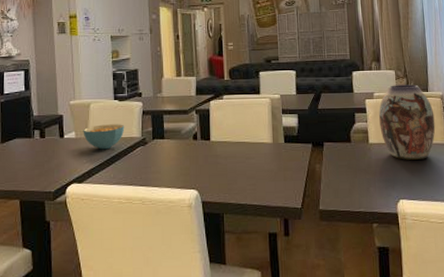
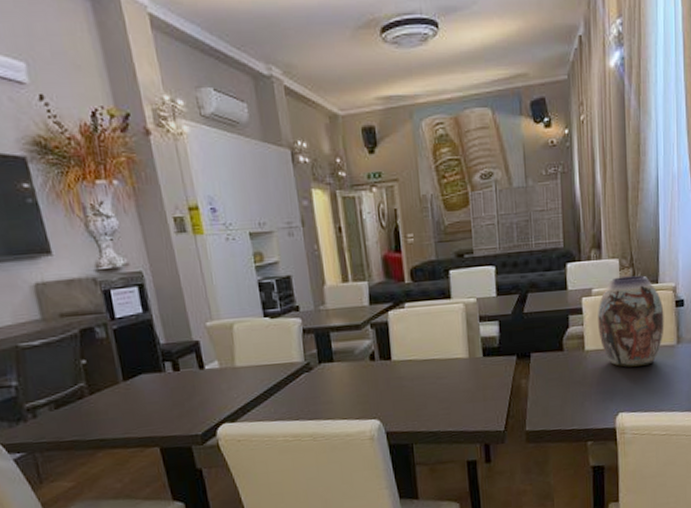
cereal bowl: present [83,124,125,150] -> none [228,347,282,381]

